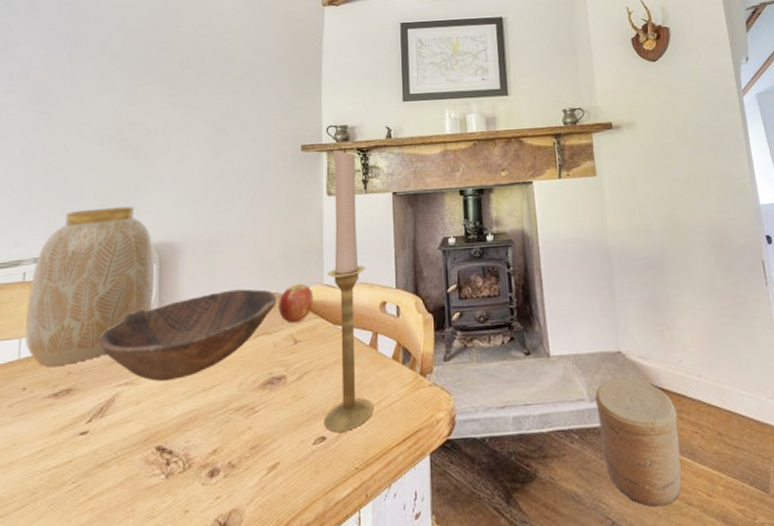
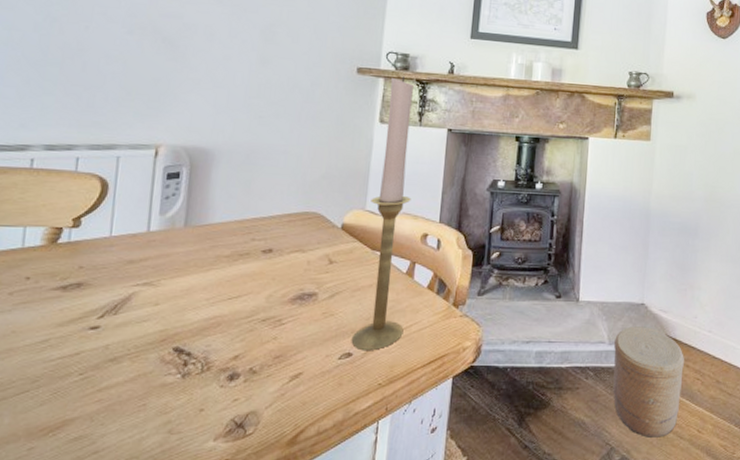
vase: present [24,206,155,366] -> none [30,101,185,259]
bowl: present [99,289,277,382] -> none [116,204,316,287]
fruit: present [279,283,314,324] -> none [316,206,354,244]

